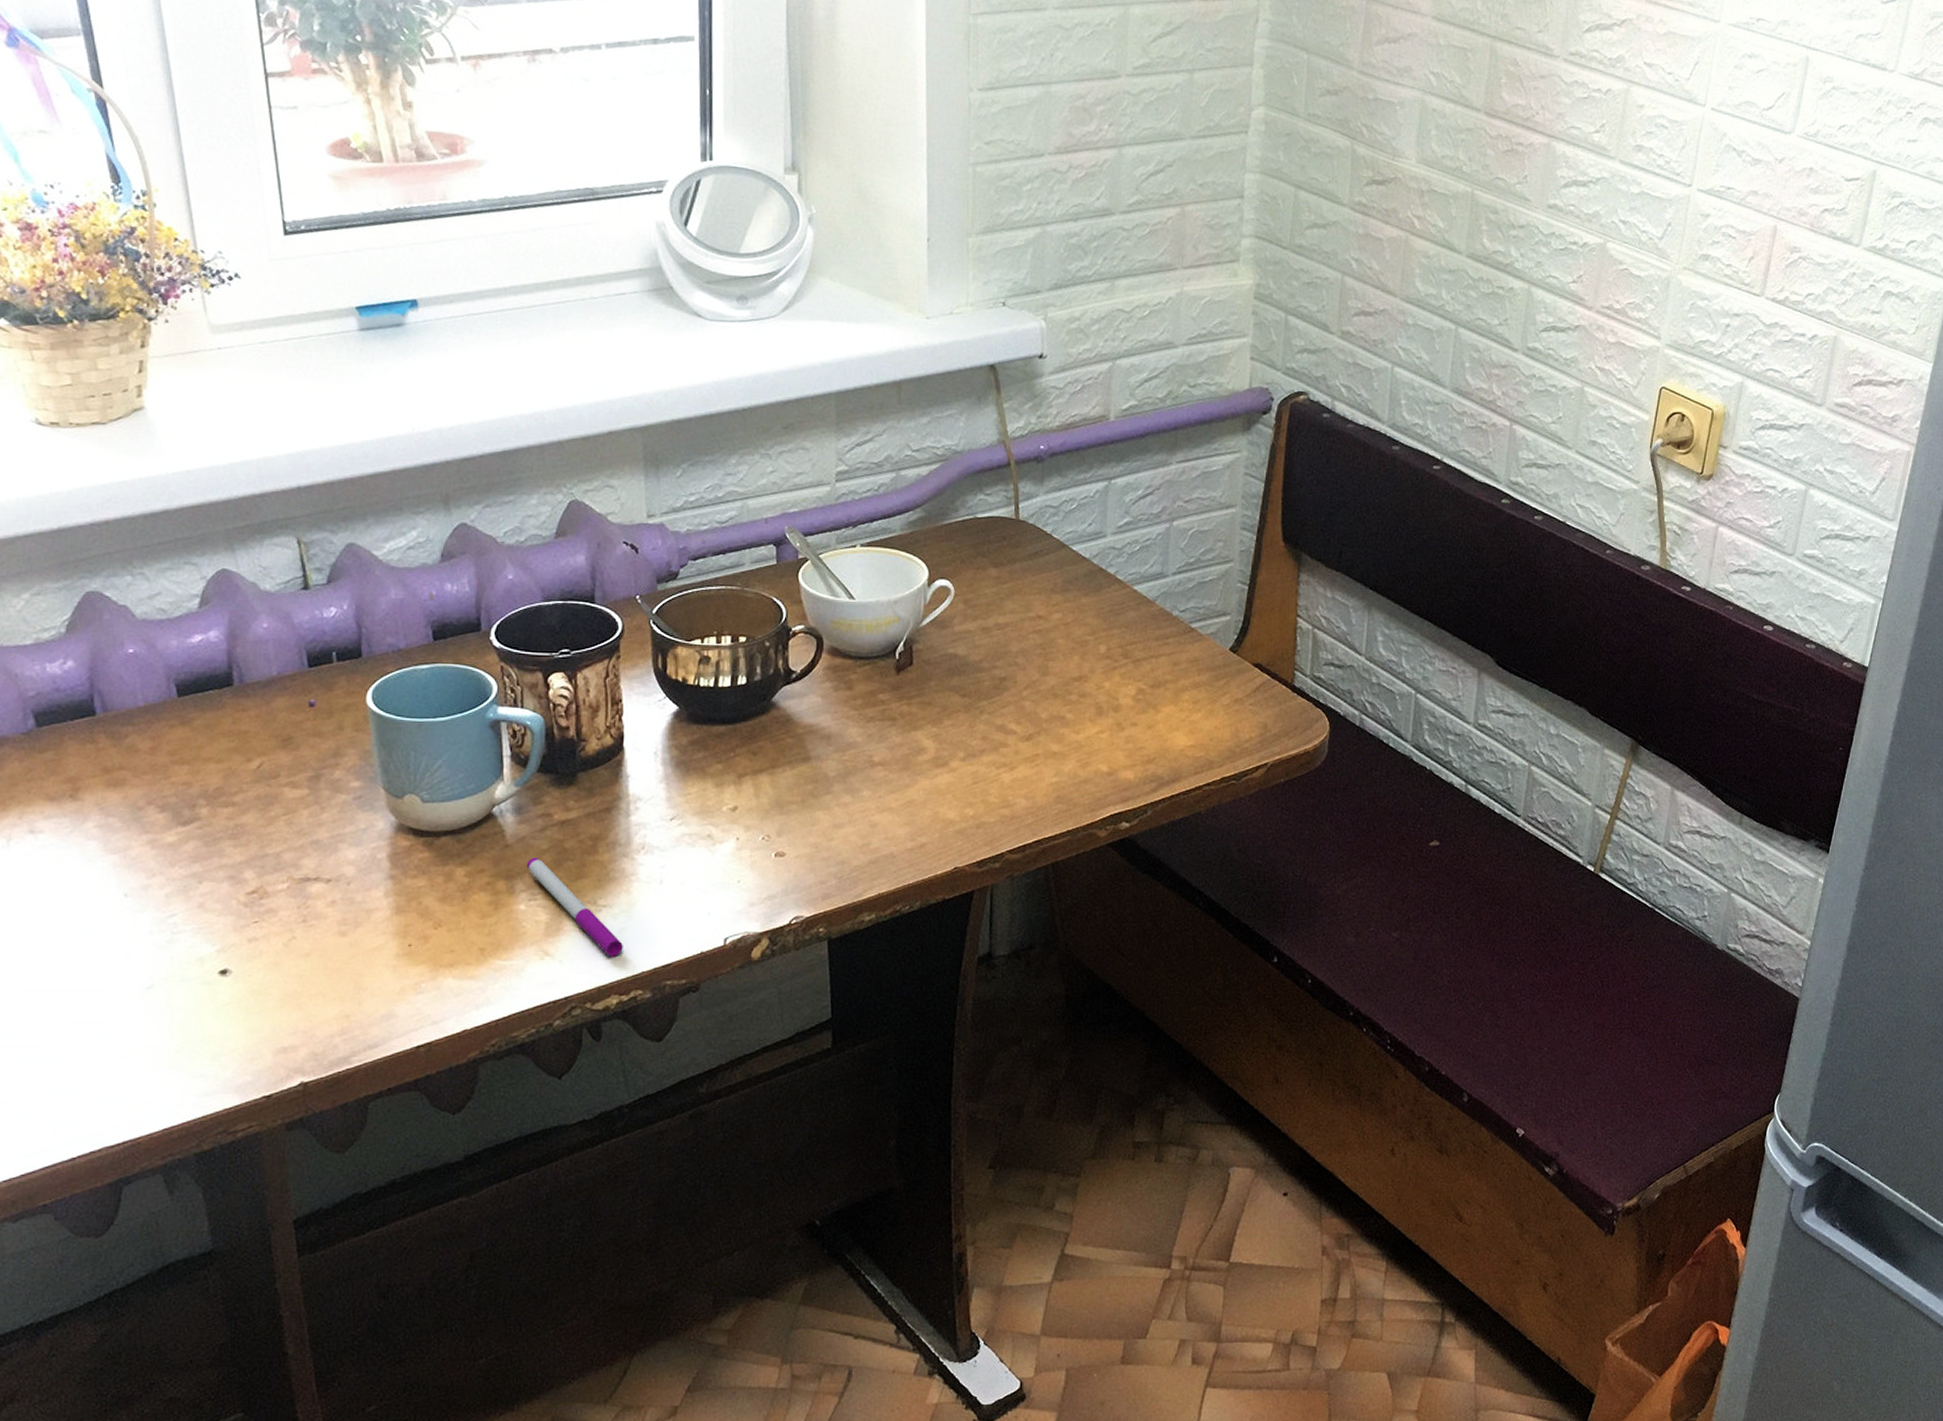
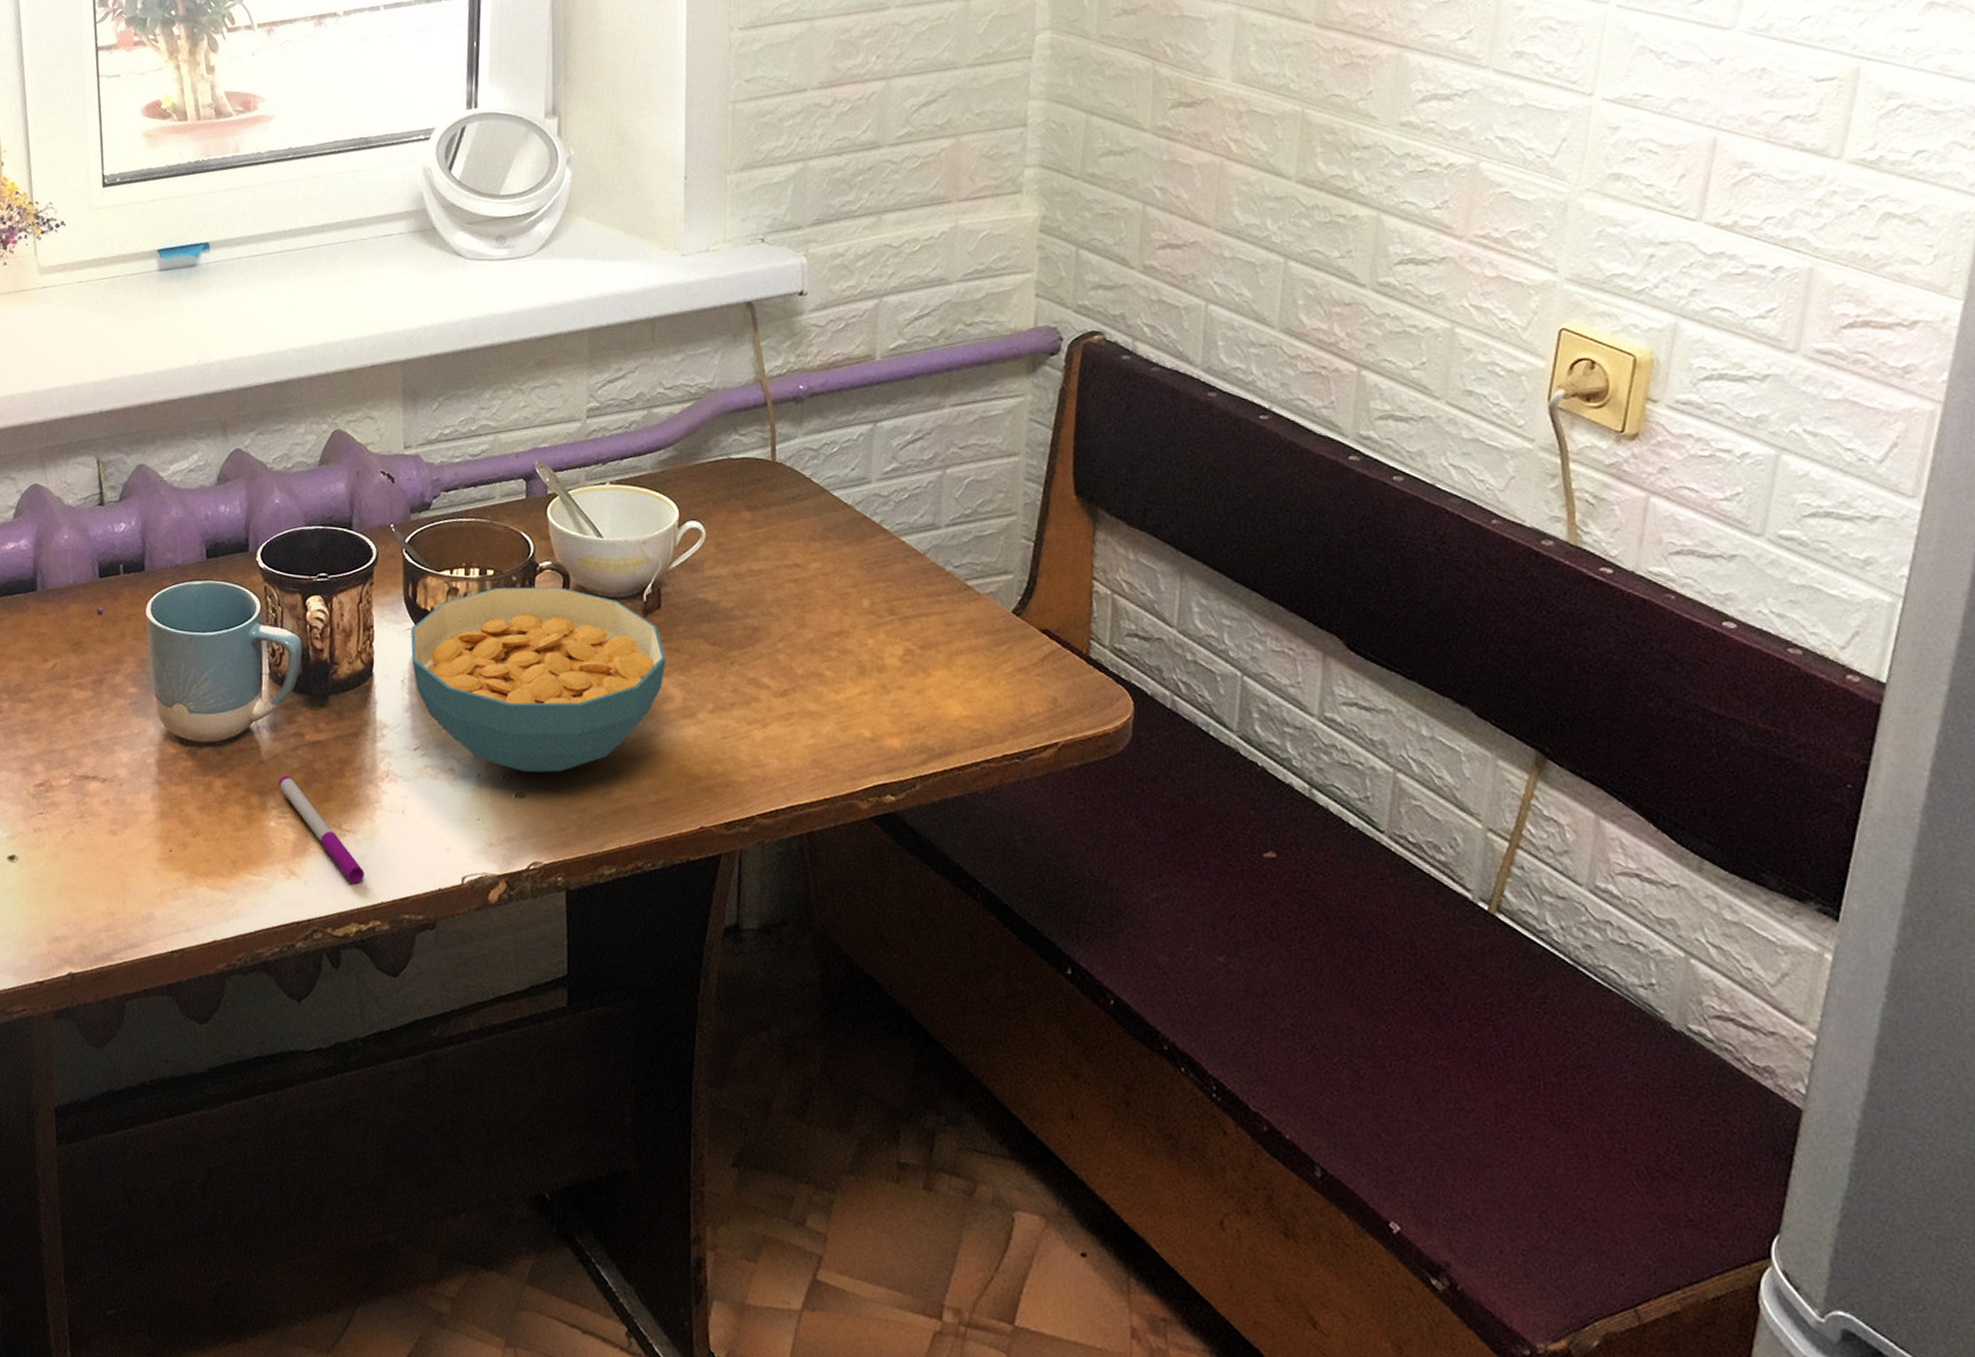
cereal bowl: none [662,649,918,832] -> present [410,586,666,773]

